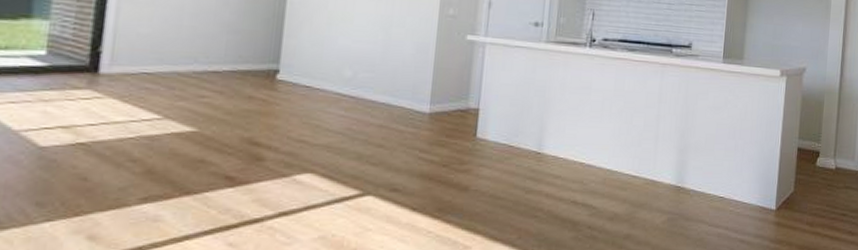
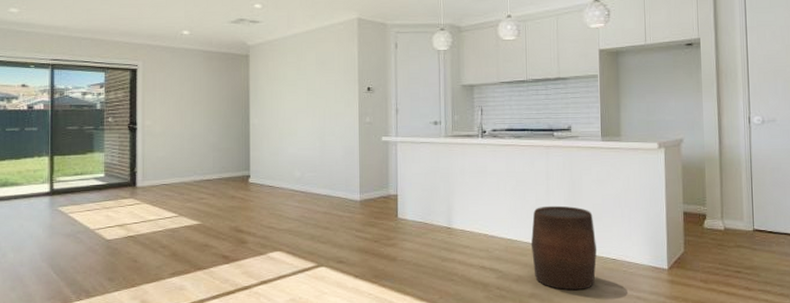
stool: none [632,132,705,232] -> present [530,205,597,291]

